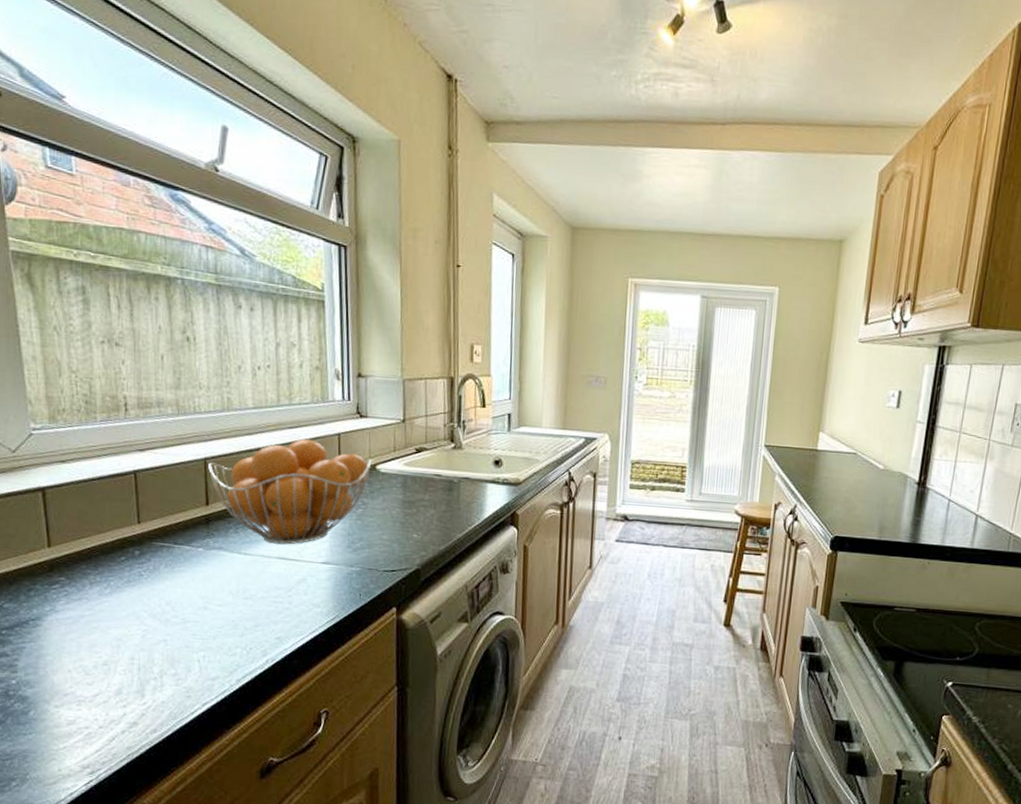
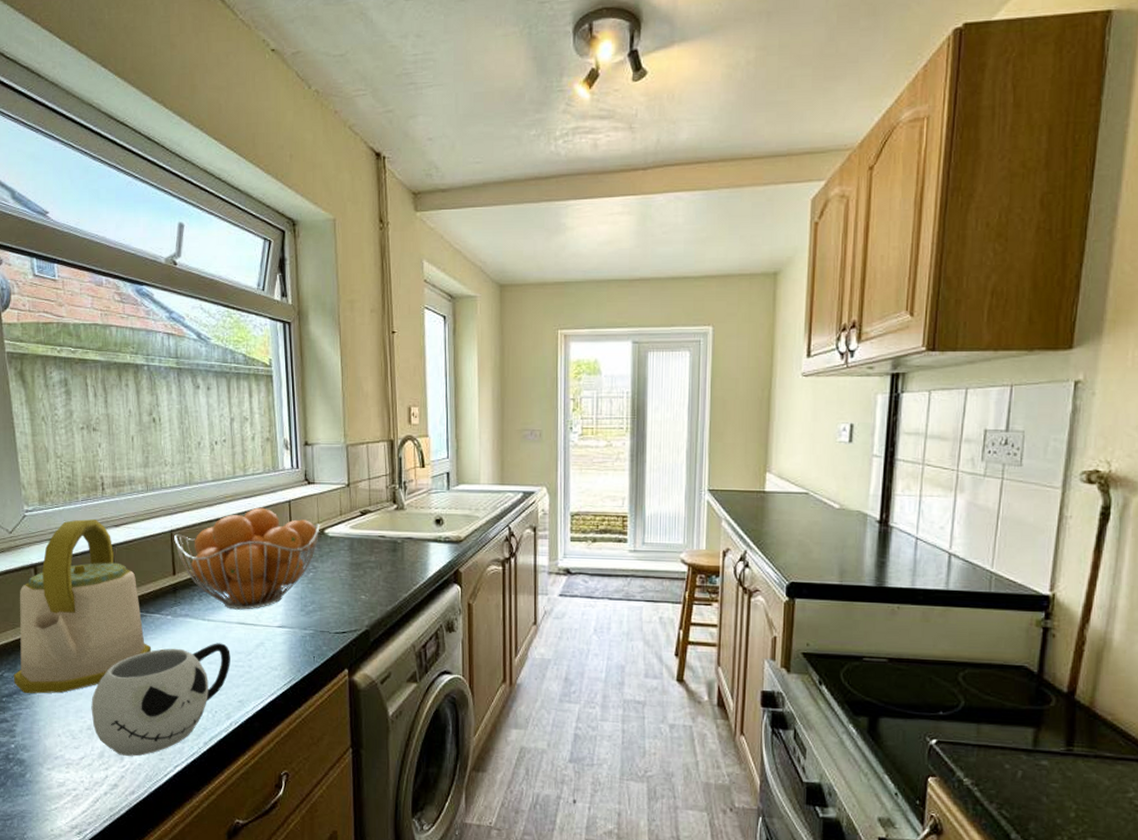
kettle: none [15,441,180,627] -> present [13,519,152,694]
mug: none [108,577,269,694] -> present [91,643,230,756]

